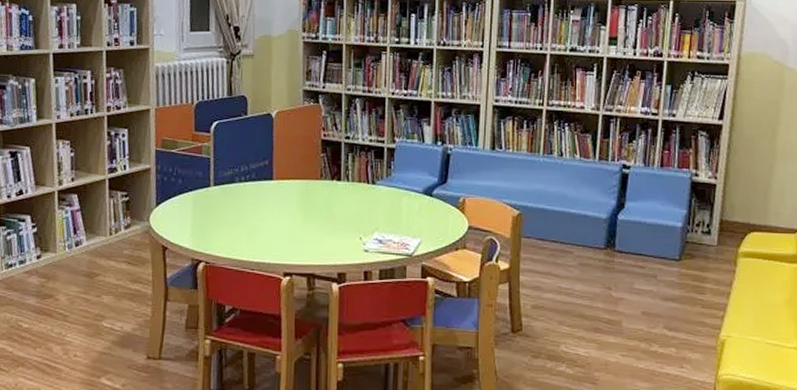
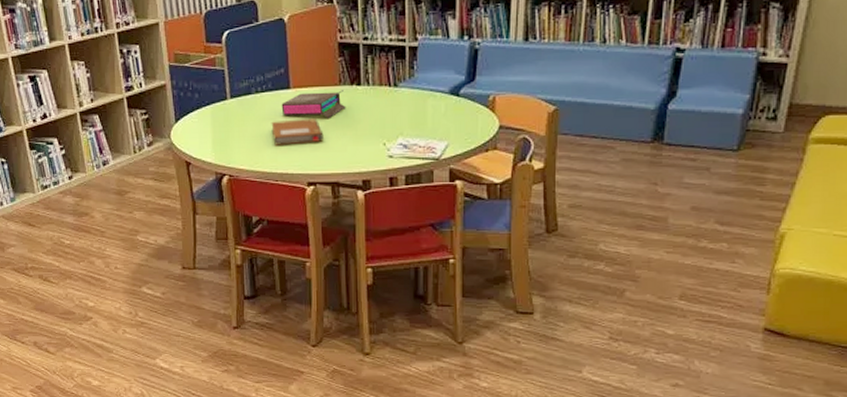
notebook: none [251,209,303,235] -> present [271,118,324,145]
book: none [263,184,326,212] -> present [281,90,346,120]

